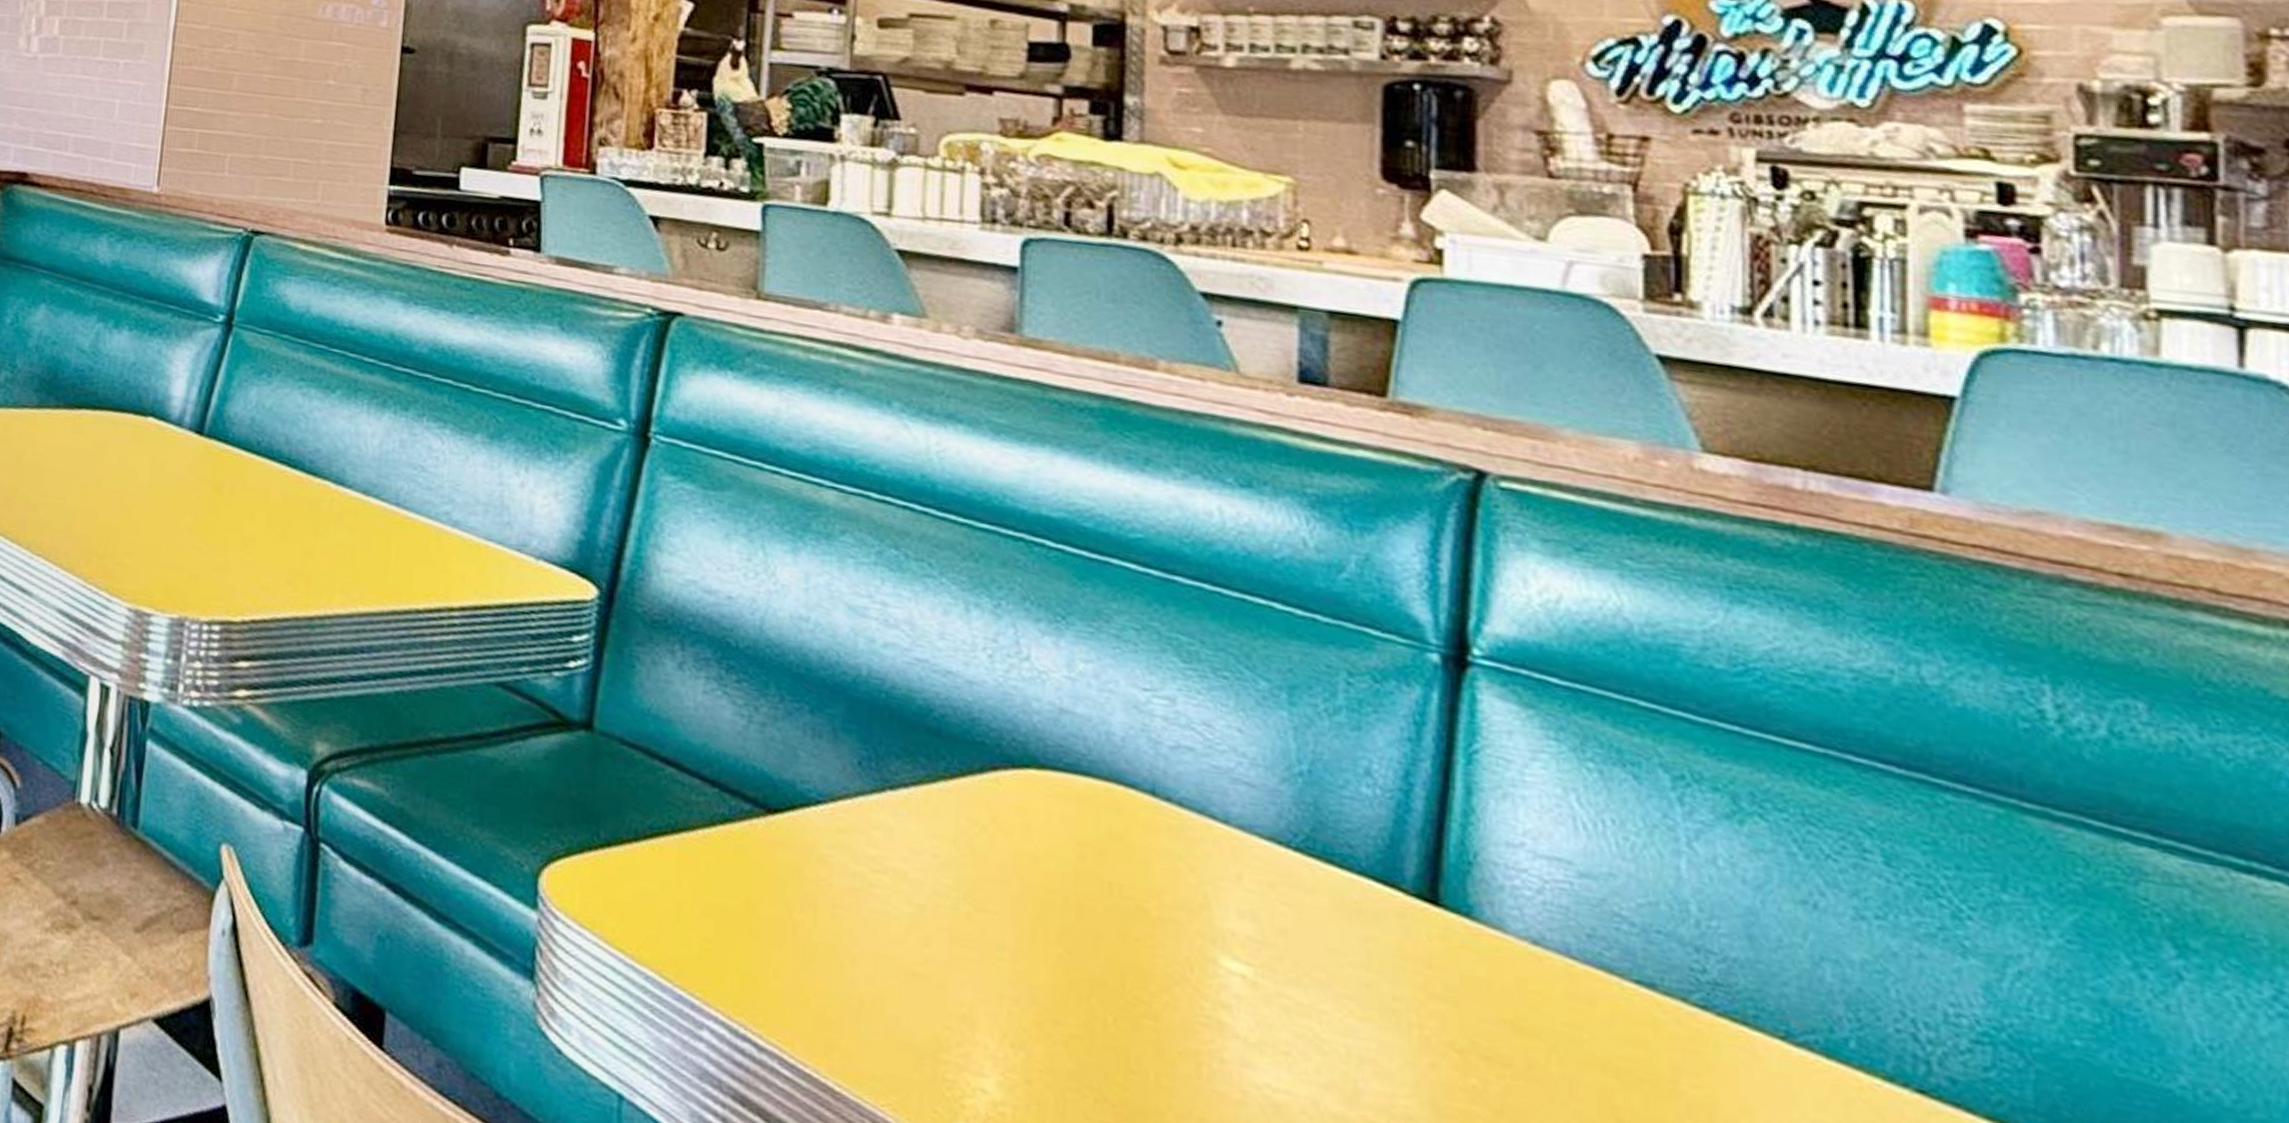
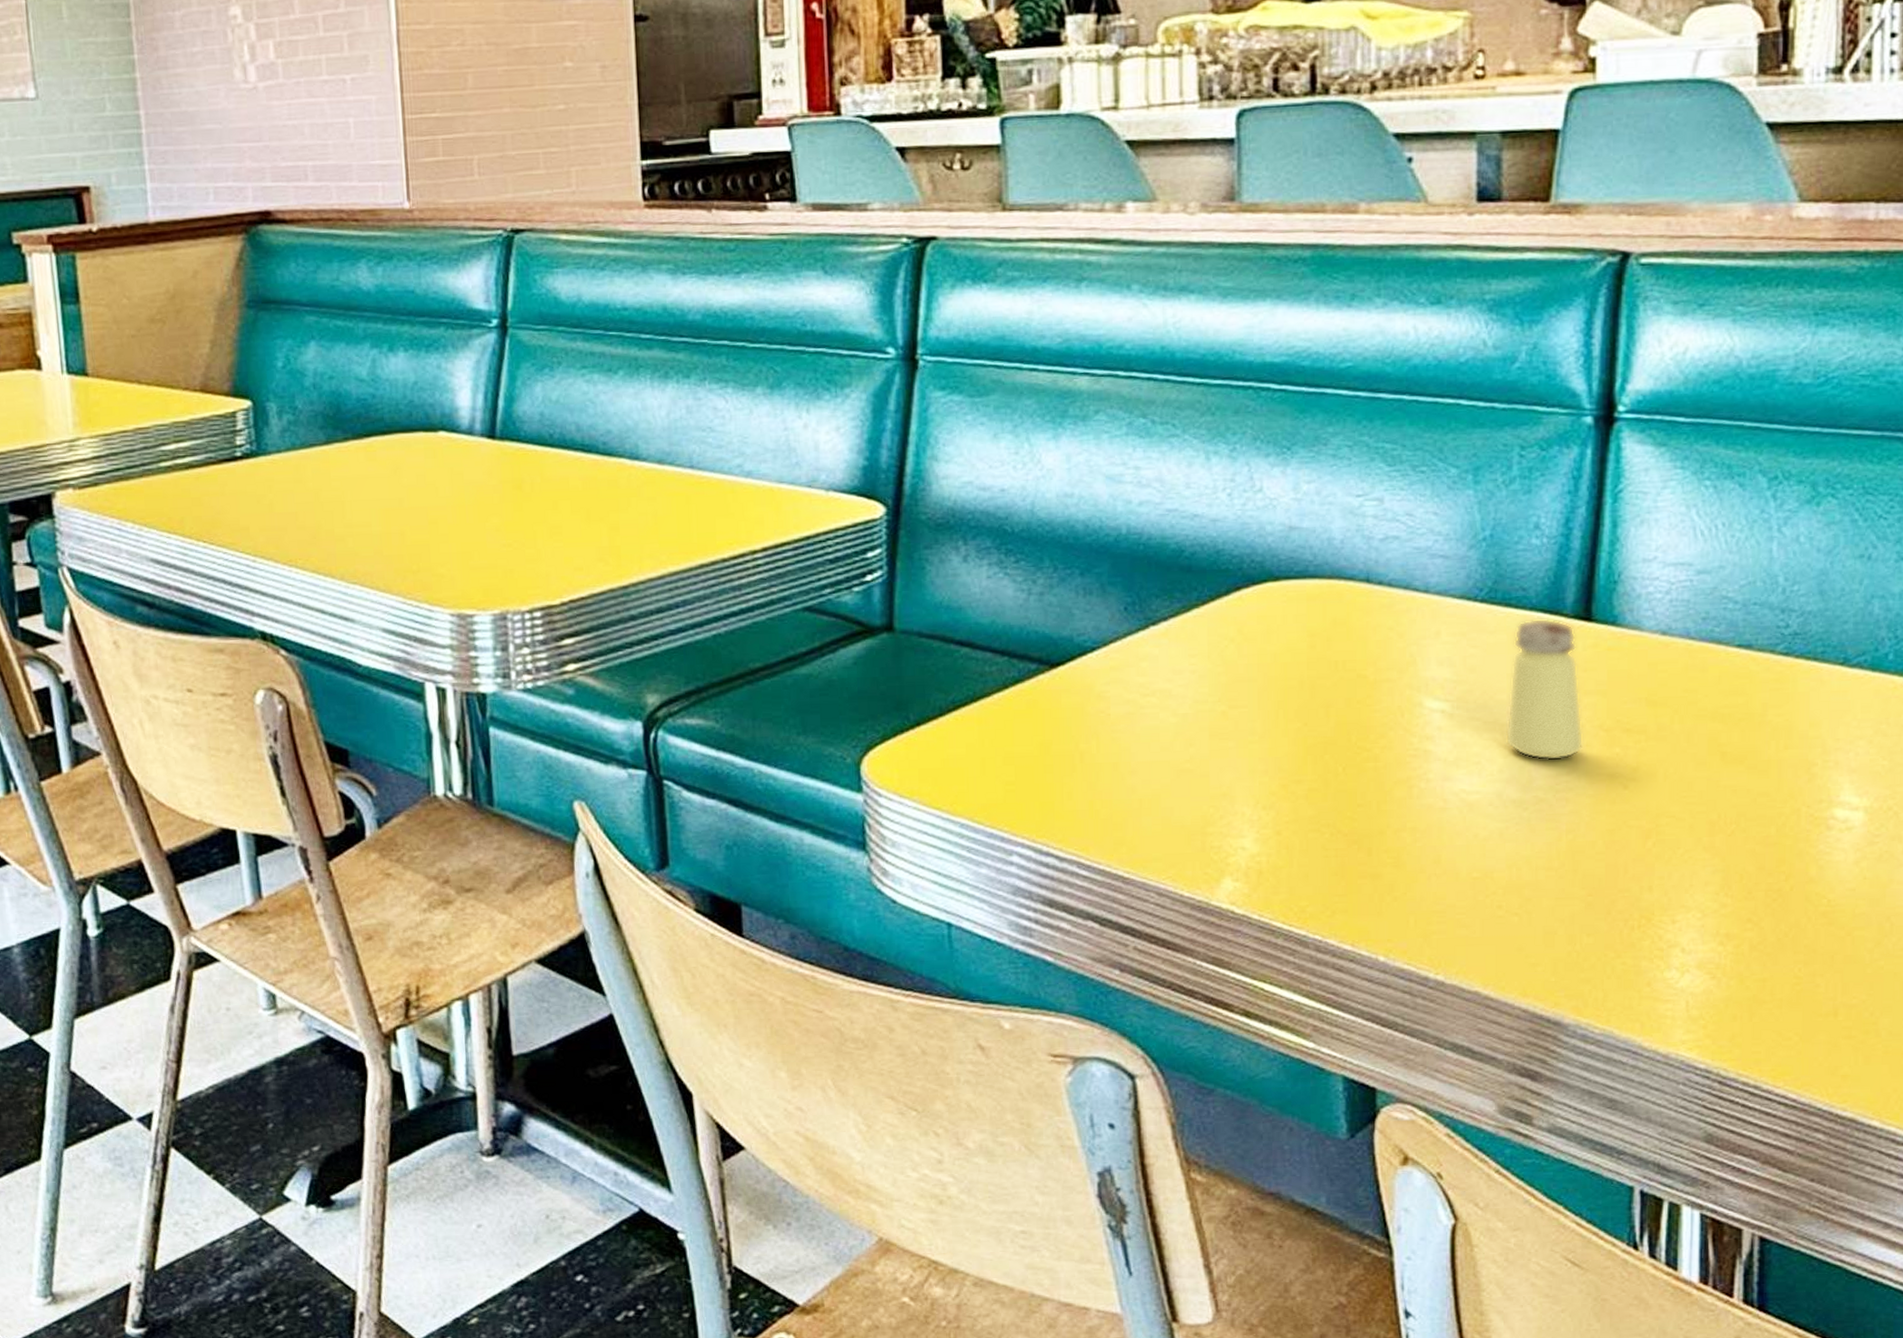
saltshaker: none [1323,885,1428,1077] -> present [1505,618,1584,761]

